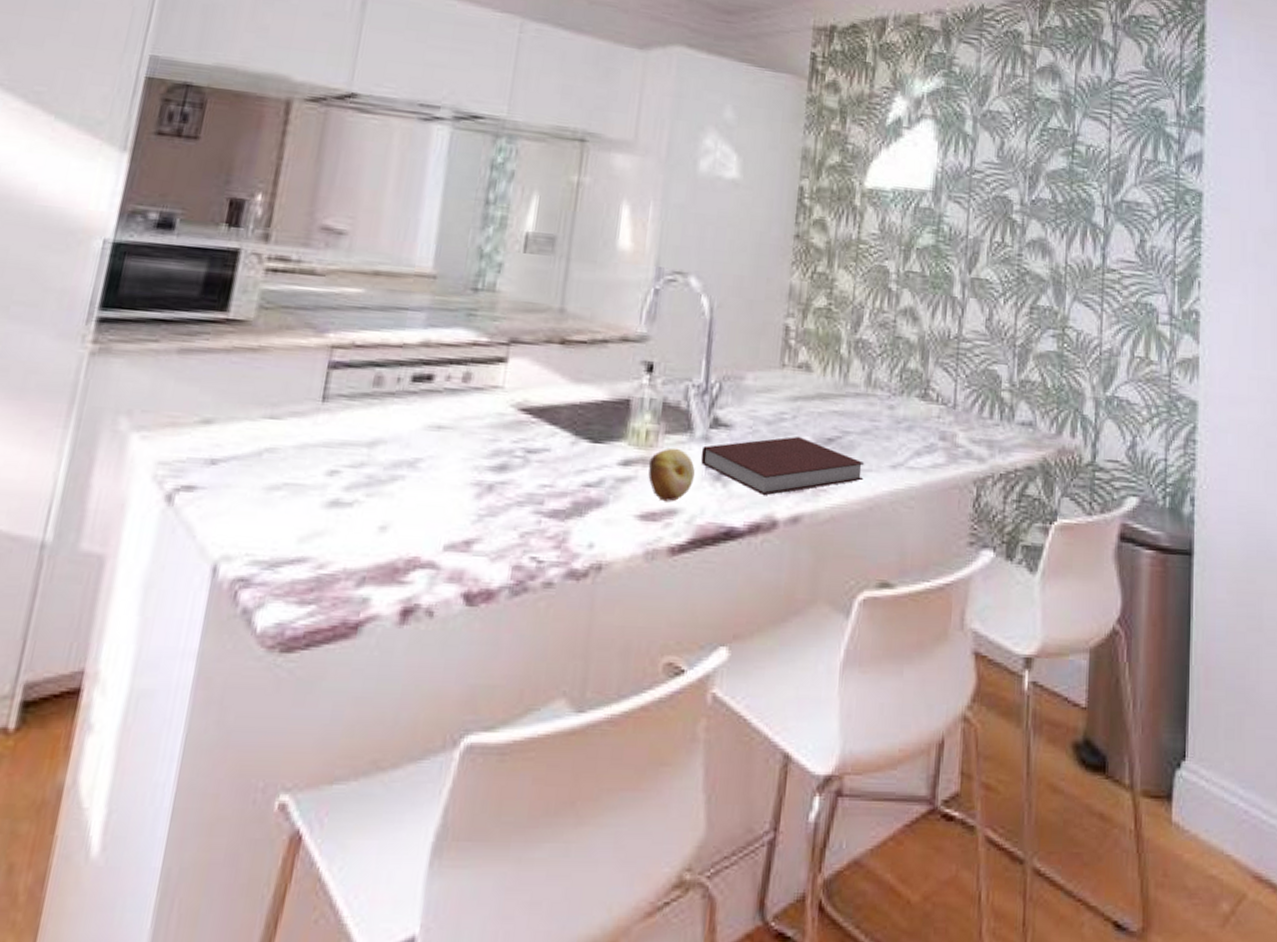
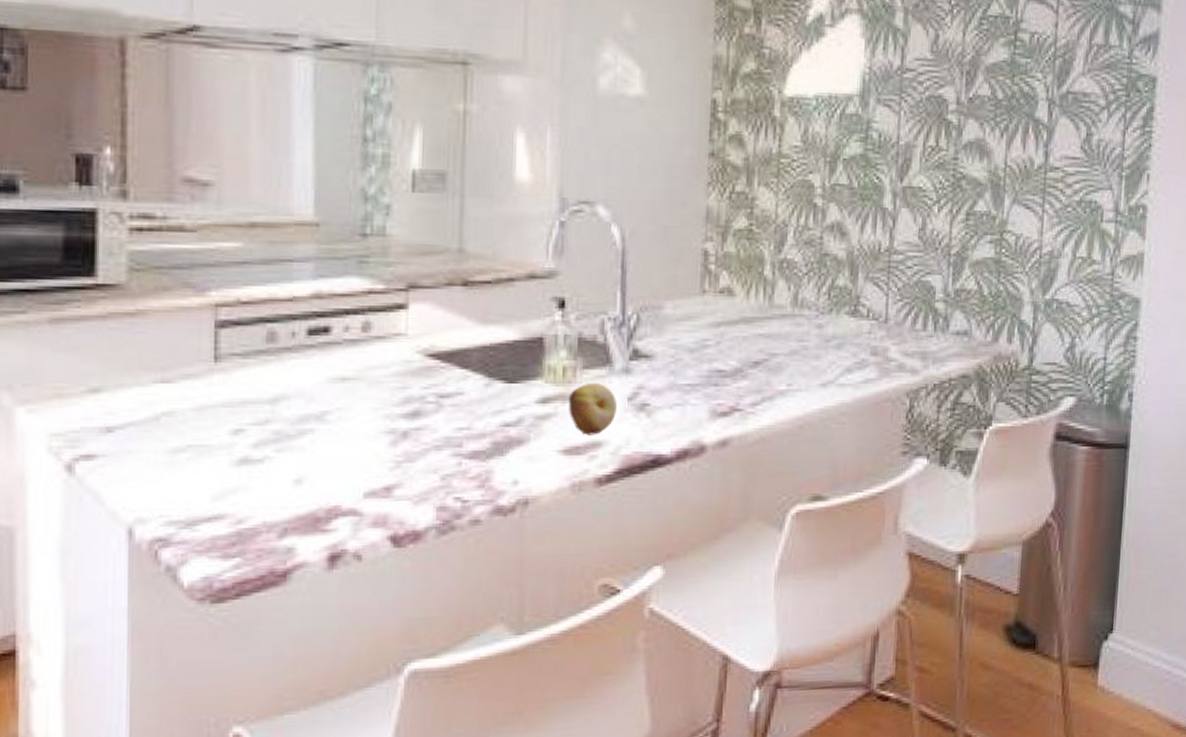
notebook: present [700,437,865,496] -> none [622,363,794,423]

